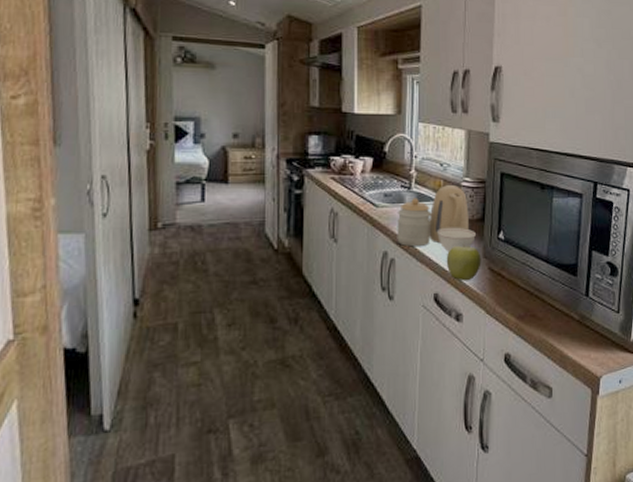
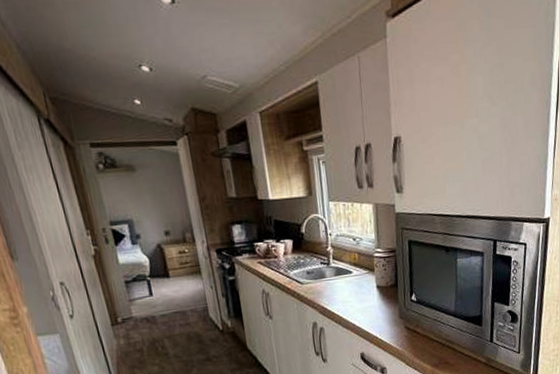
jar: present [397,198,432,246] -> none [321,272,352,316]
kettle: present [429,185,469,243] -> none [348,257,385,310]
bowl: present [437,227,476,252] -> none [357,294,391,317]
fruit: present [446,245,482,281] -> none [367,309,399,340]

